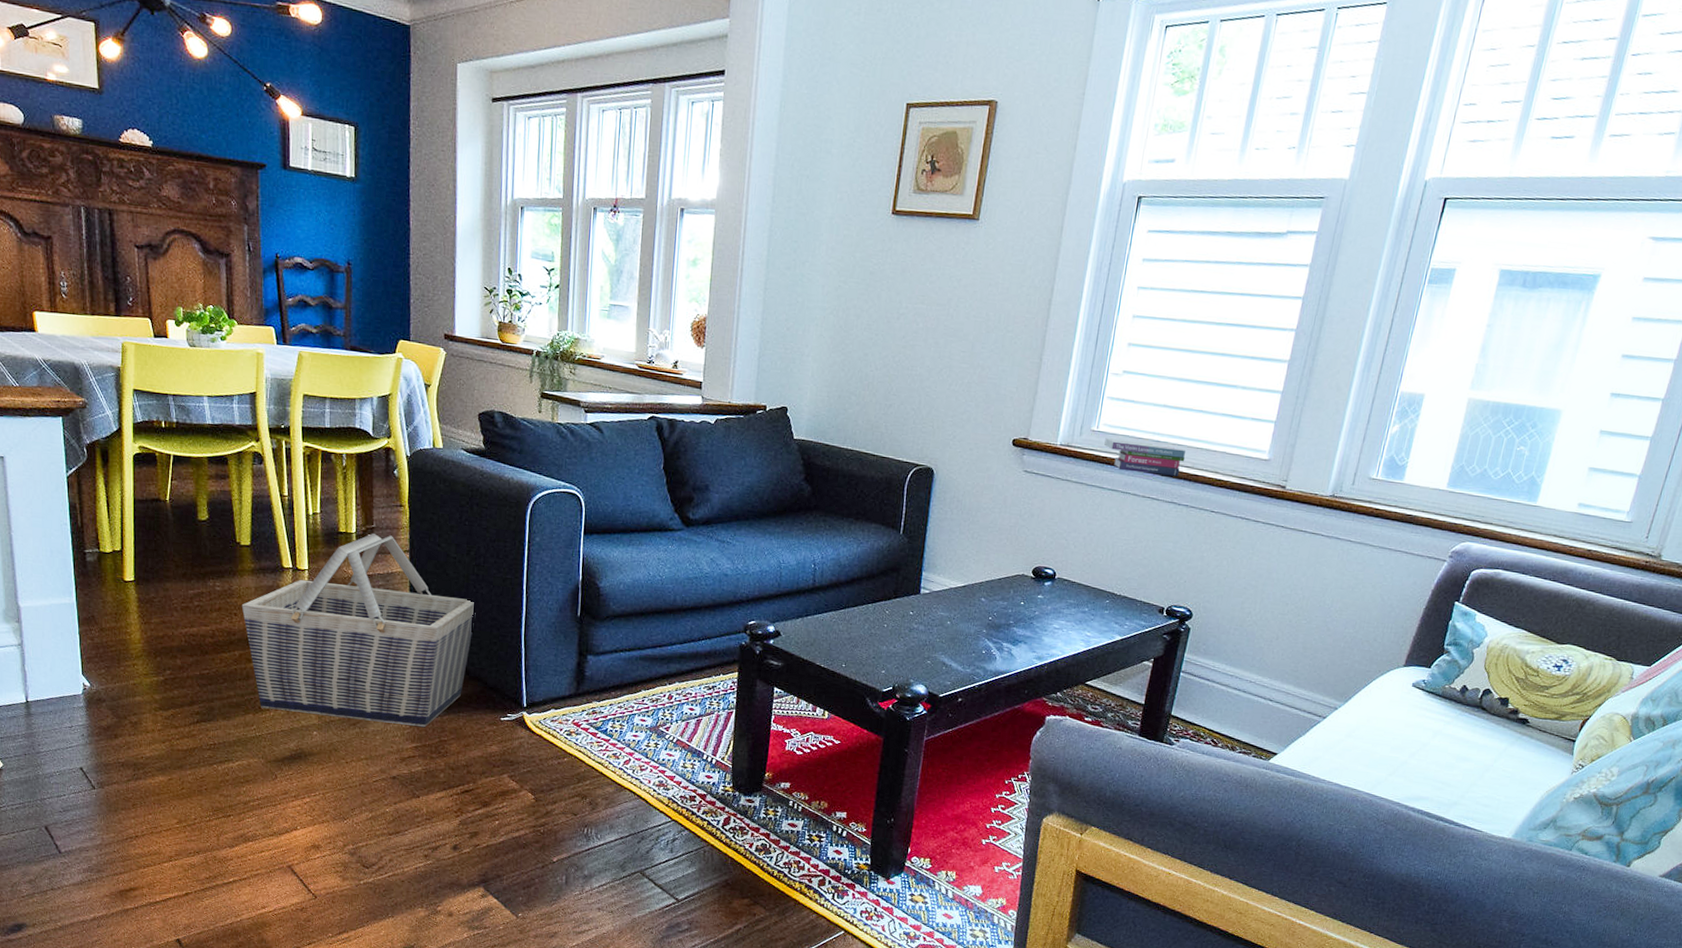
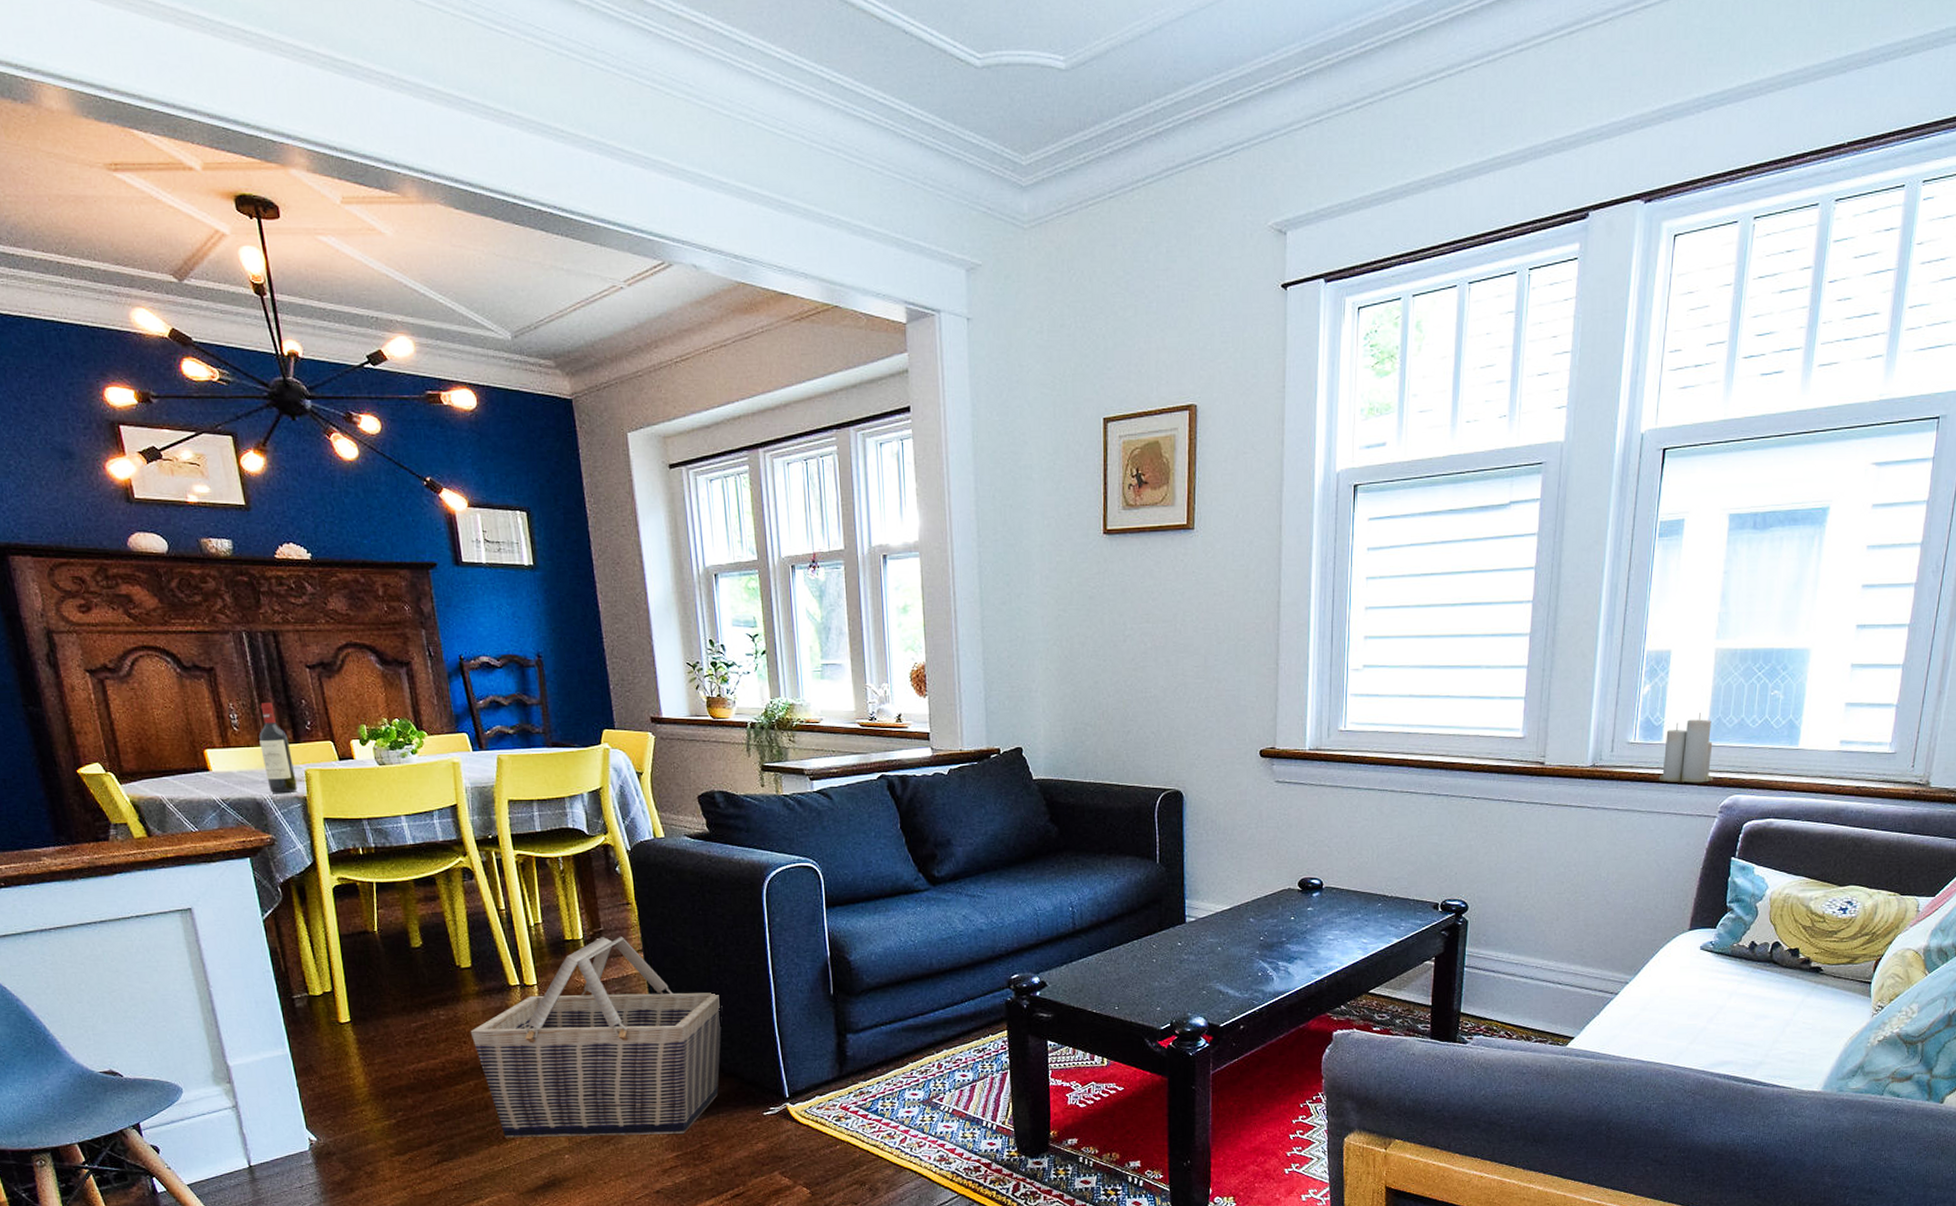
wine bottle: none [84,275,113,362] -> present [258,703,298,793]
books: present [1104,438,1186,477] -> none [1354,735,1439,768]
candle: none [1394,458,1455,527] -> present [1658,713,1713,783]

